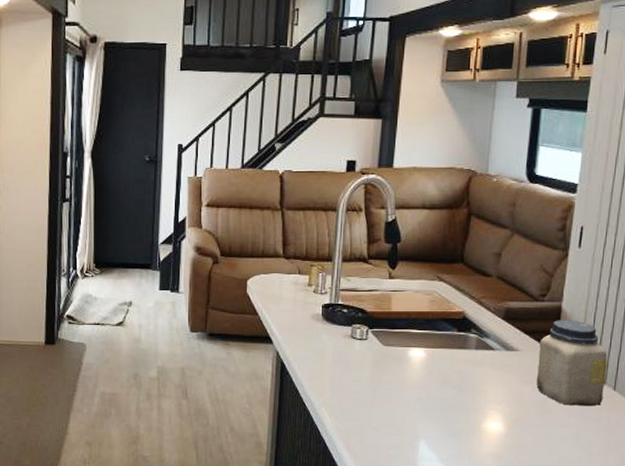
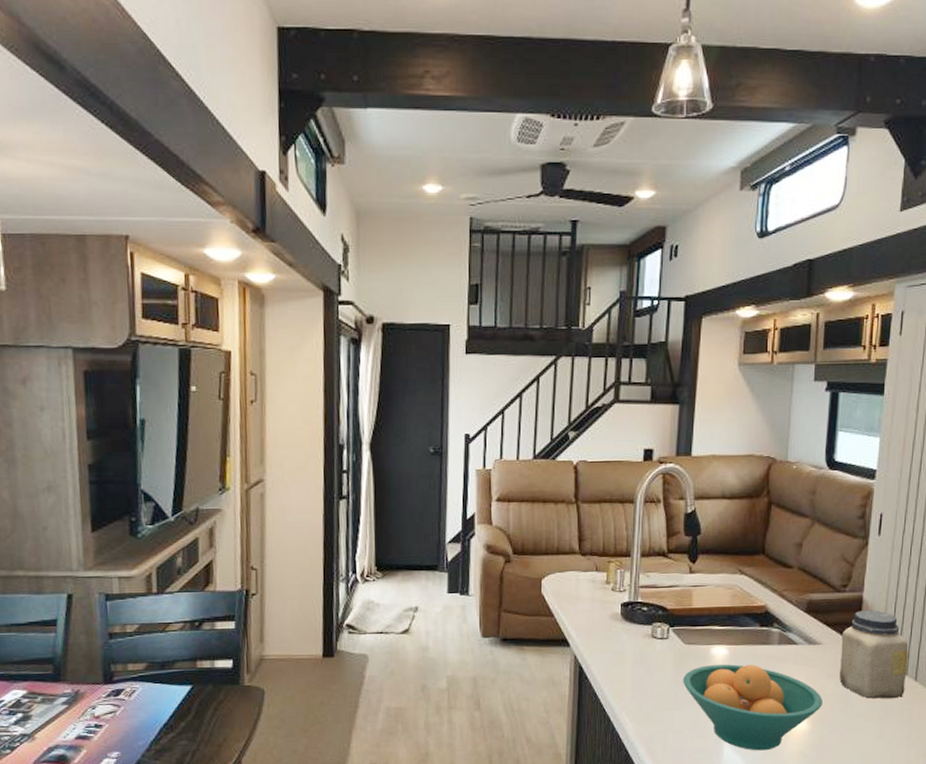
fruit bowl: none [381,366,519,450] -> present [683,664,823,751]

